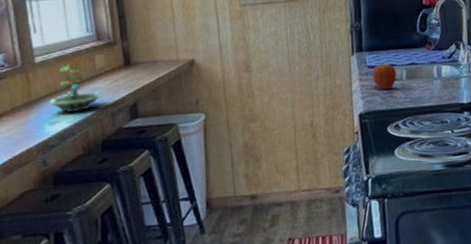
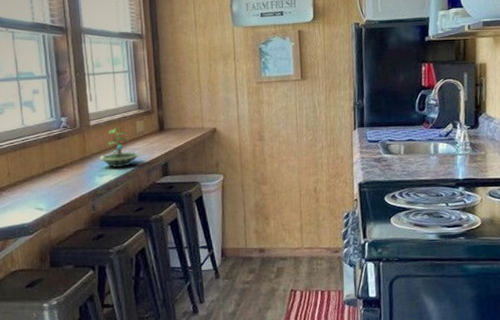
fruit: present [371,62,397,90] -> none [371,138,395,162]

